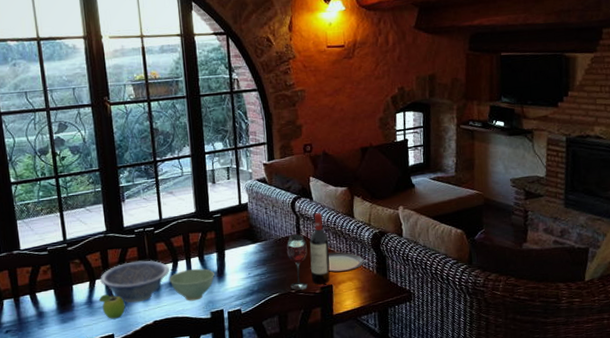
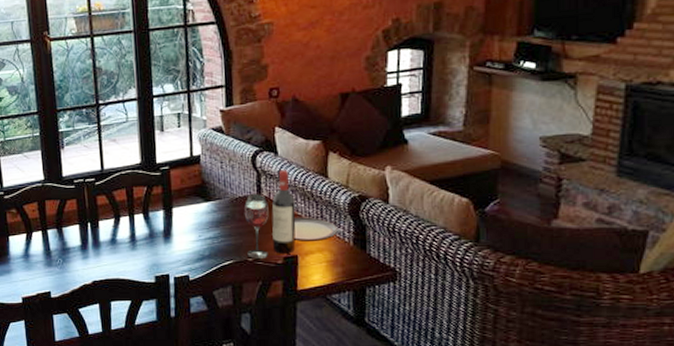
fruit: present [98,293,126,319] -> none [35,248,63,275]
decorative bowl: present [100,260,170,304] -> none [37,214,111,260]
bowl: present [169,268,215,301] -> none [110,226,160,262]

